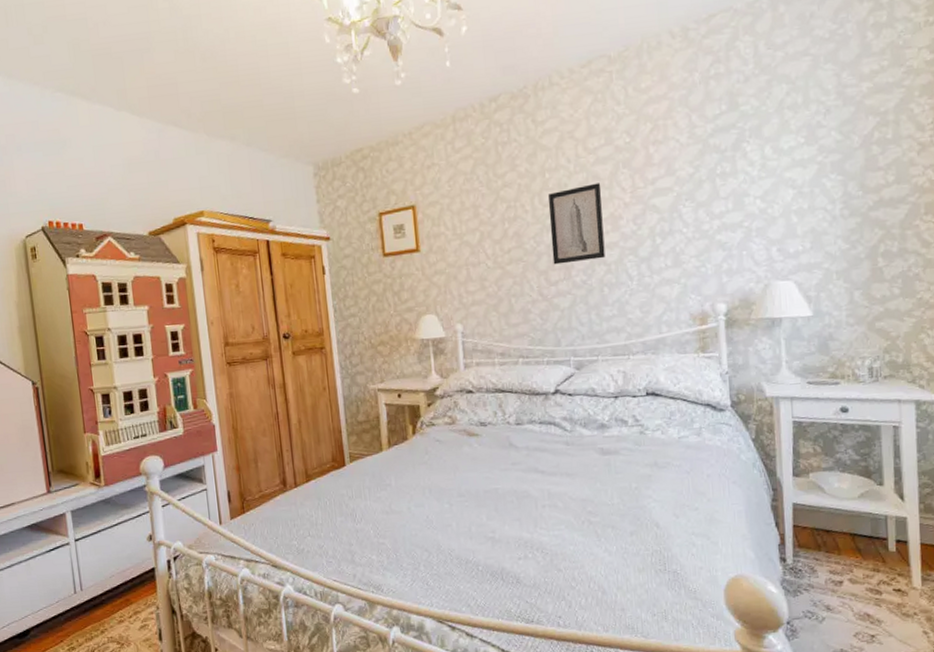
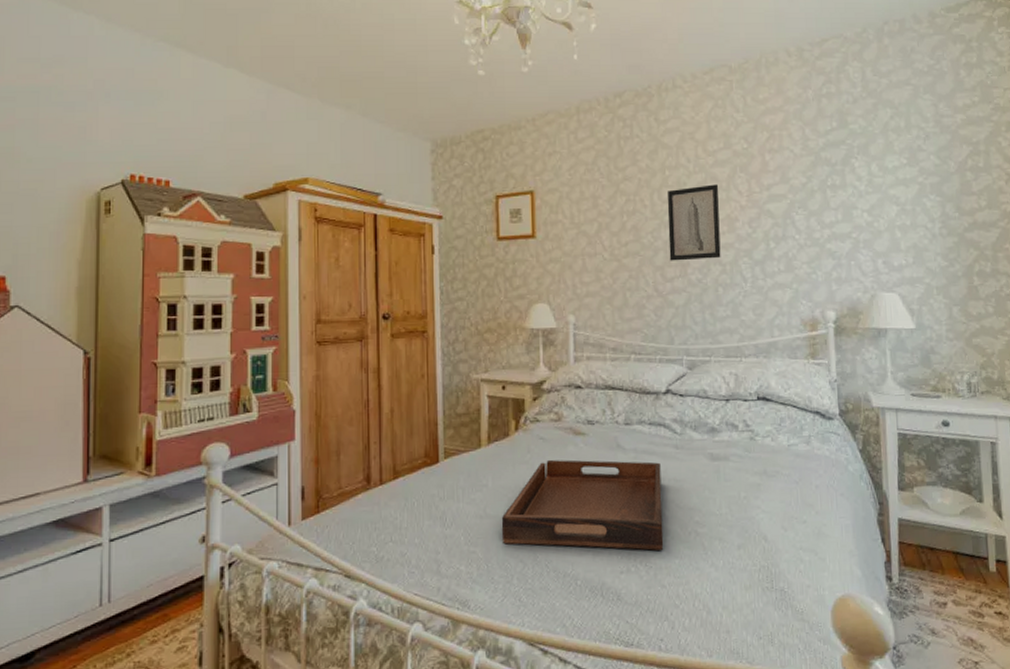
serving tray: none [405,458,559,539] -> present [501,459,664,551]

